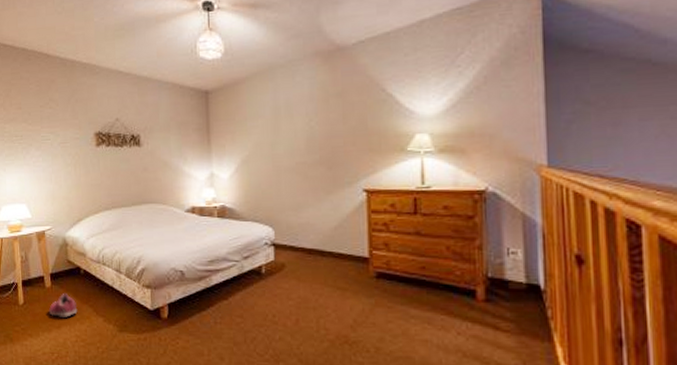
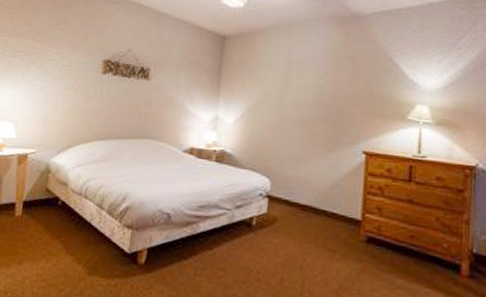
shoe: present [49,294,78,319] -> none [12,225,47,254]

